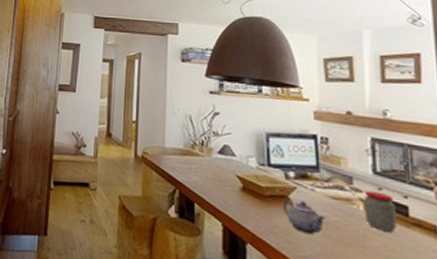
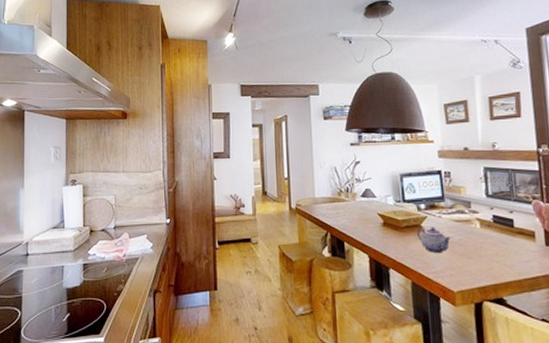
jar: present [364,190,397,232] -> none [480,210,505,242]

